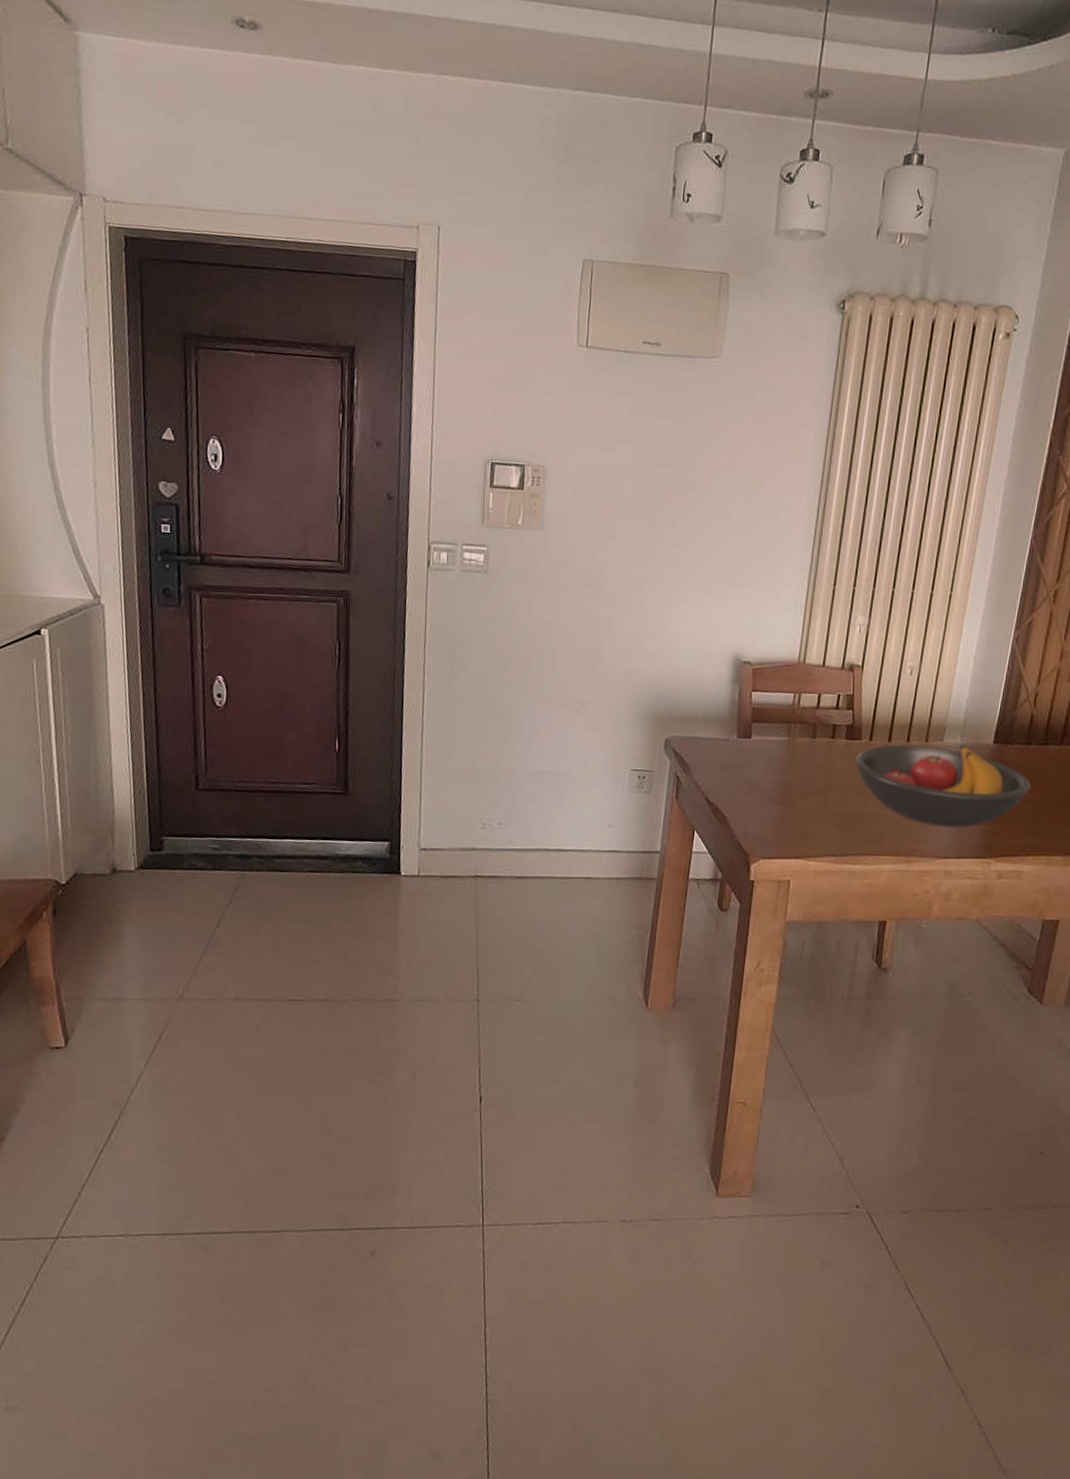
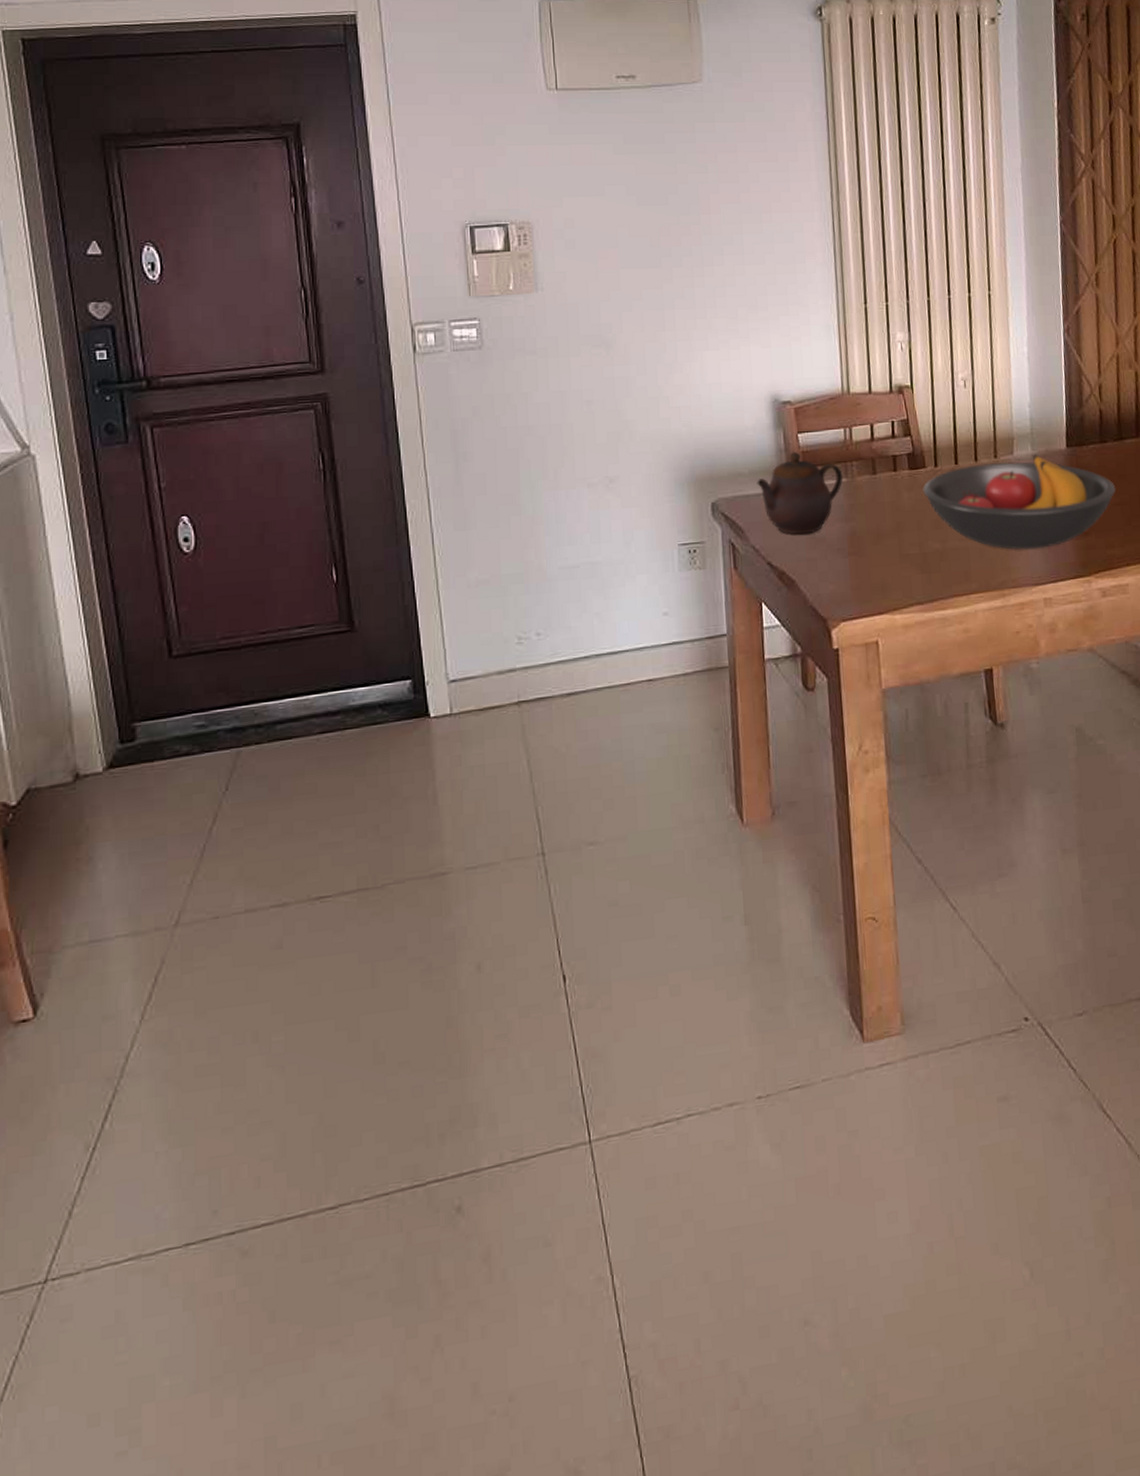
teapot: none [708,706,786,780] -> present [757,451,843,535]

